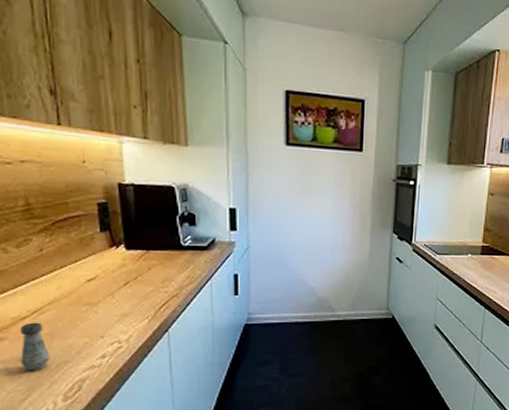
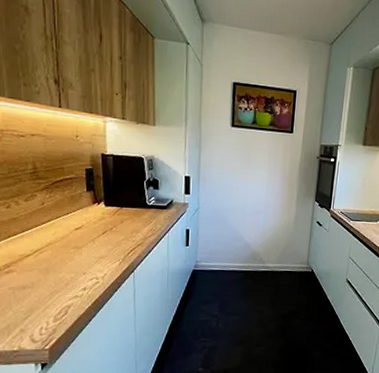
salt shaker: present [19,322,50,372] -> none [24,259,46,297]

